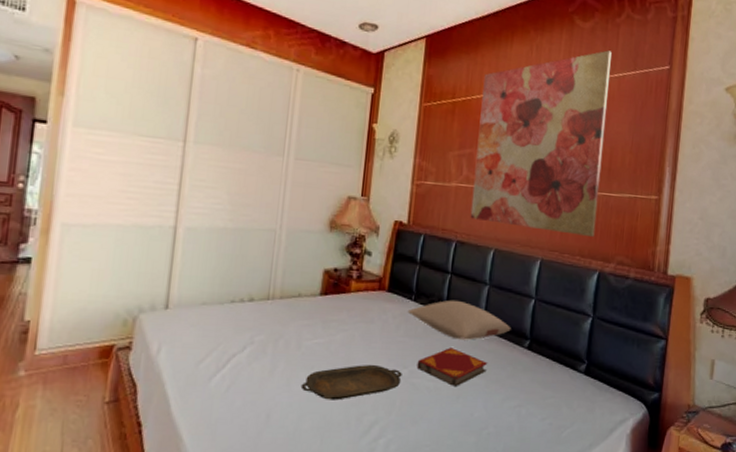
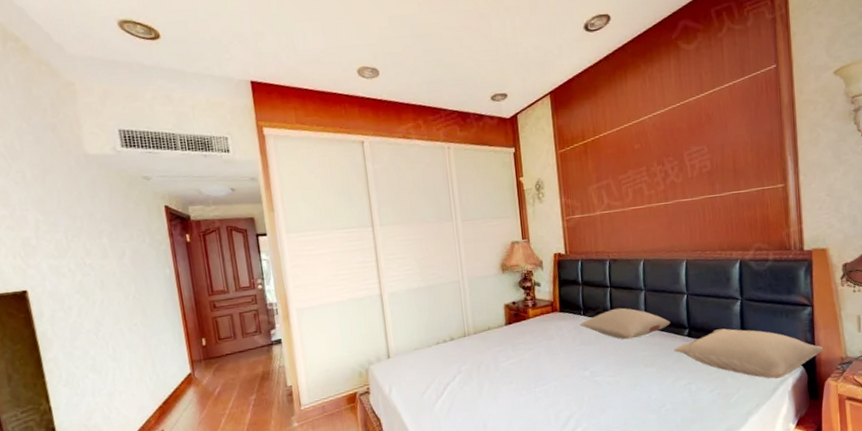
serving tray: present [300,364,402,401] -> none [505,371,585,406]
hardback book: present [417,348,488,388] -> none [595,347,656,378]
wall art: present [470,50,612,237] -> none [607,64,731,239]
pillow: none [509,346,672,417] -> present [673,327,824,379]

